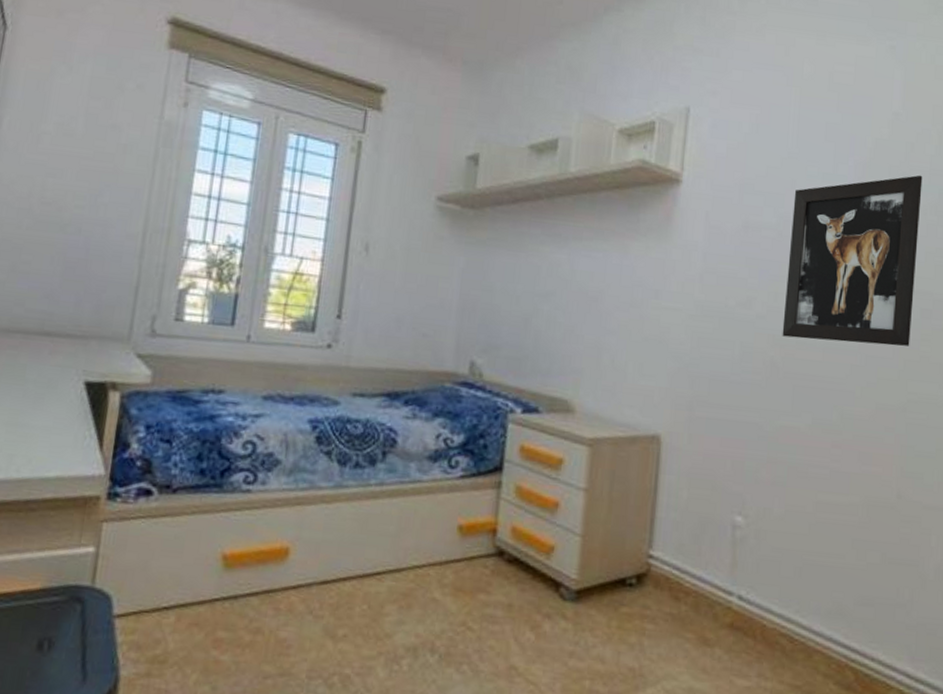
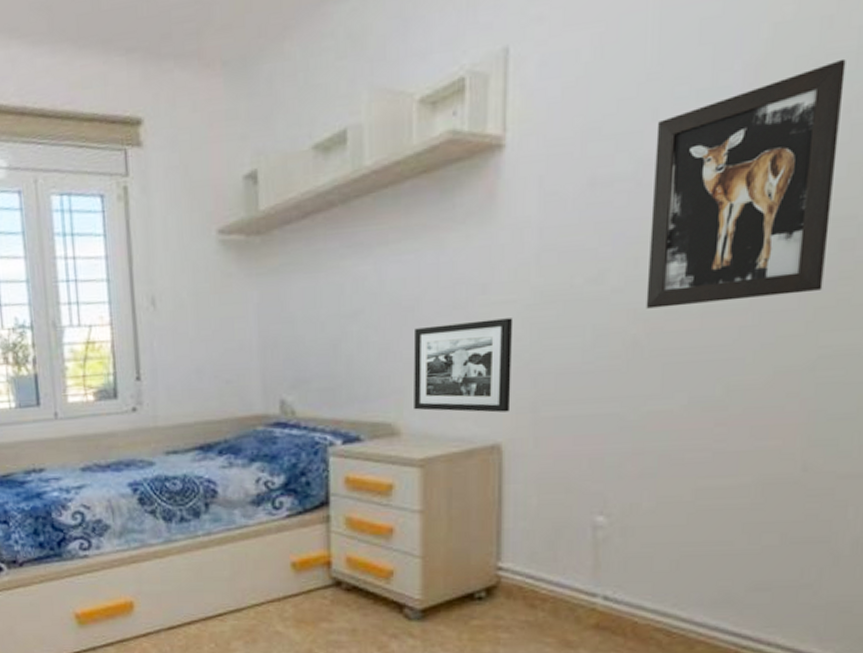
picture frame: none [589,317,679,407] -> present [413,318,514,413]

